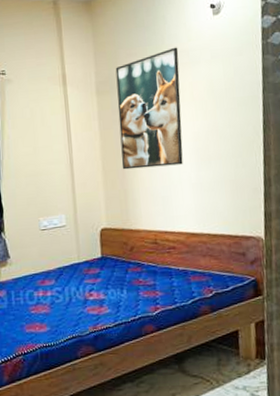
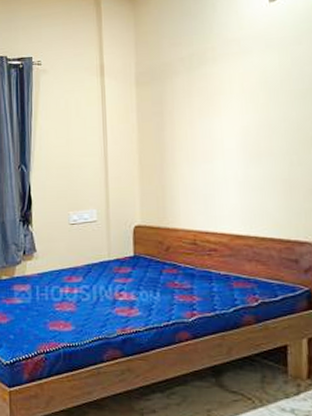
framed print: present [115,47,183,170] -> none [157,36,230,165]

